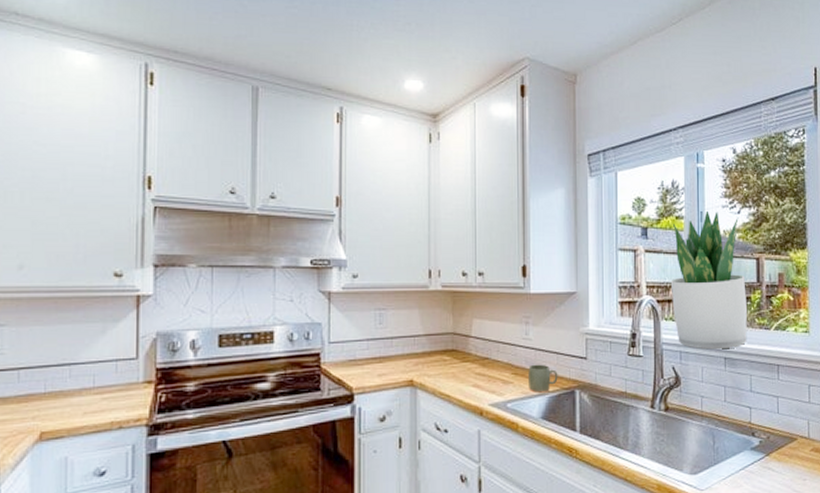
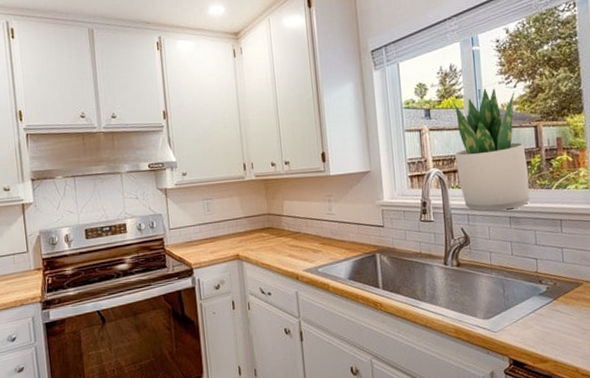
mug: present [527,364,558,393] -> none [333,234,360,258]

